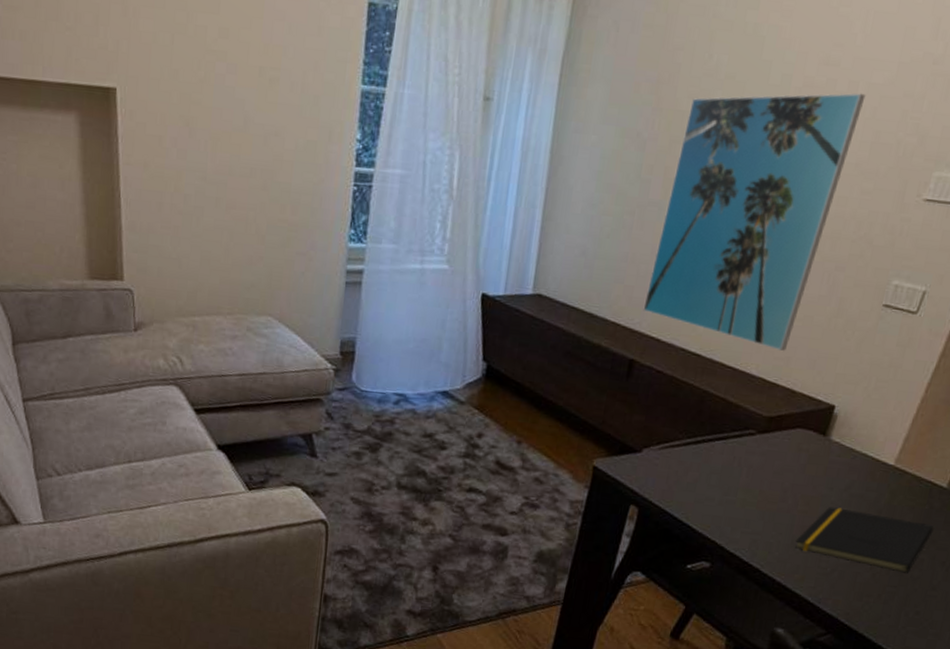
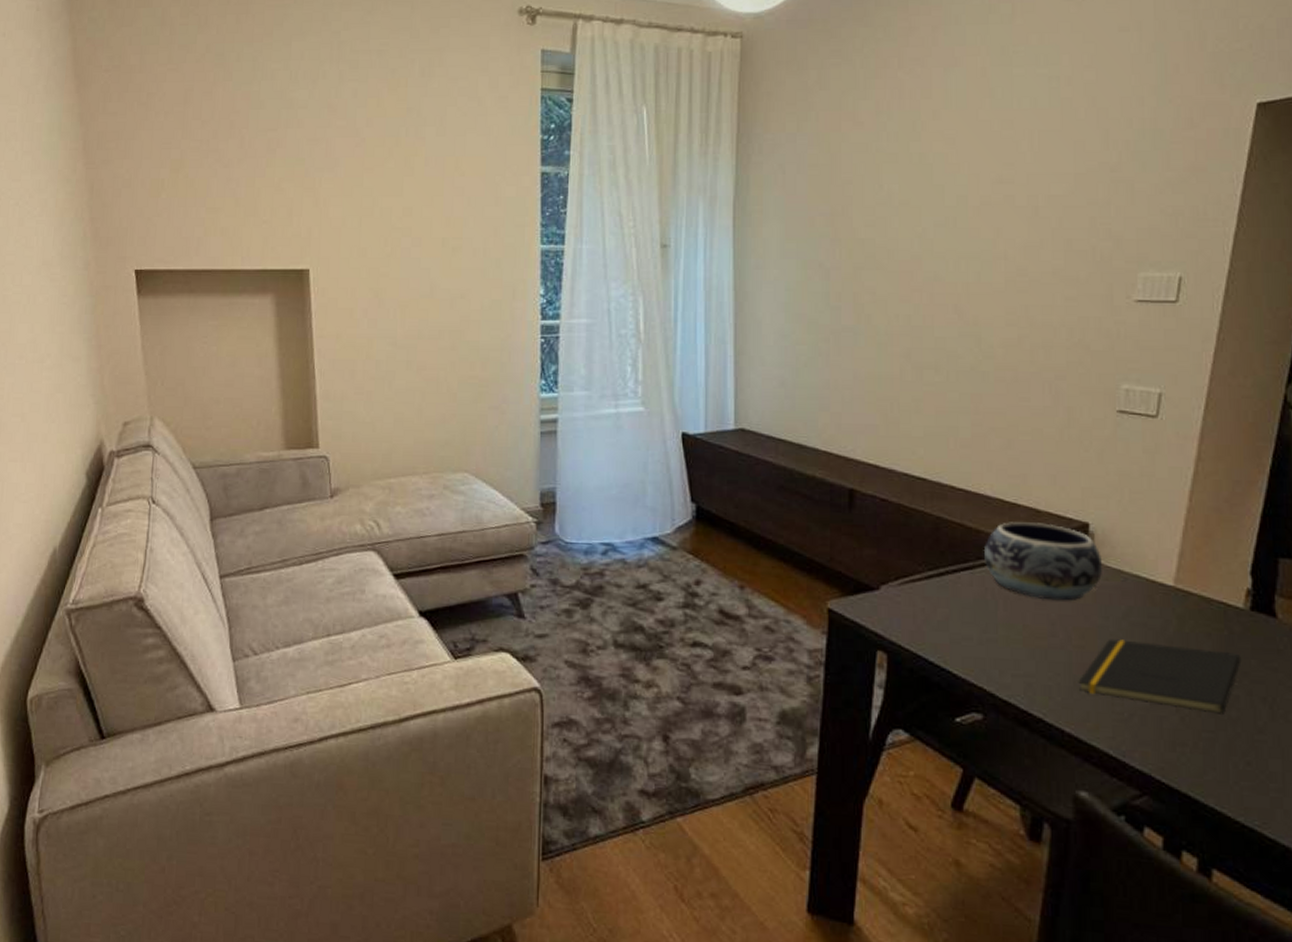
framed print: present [643,93,866,351] -> none [855,206,1048,468]
decorative bowl: none [738,399,840,473] -> present [983,522,1103,601]

